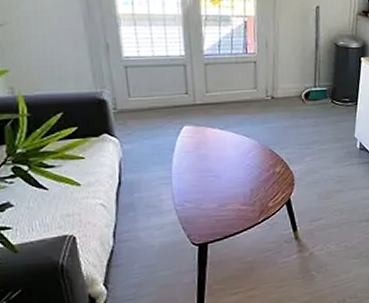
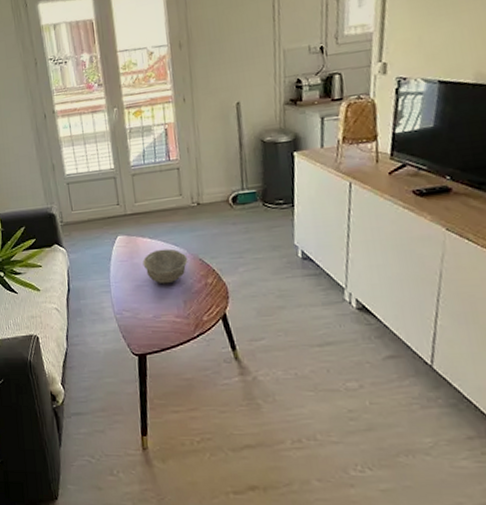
bowl: none [210,139,258,174] -> present [142,248,188,284]

